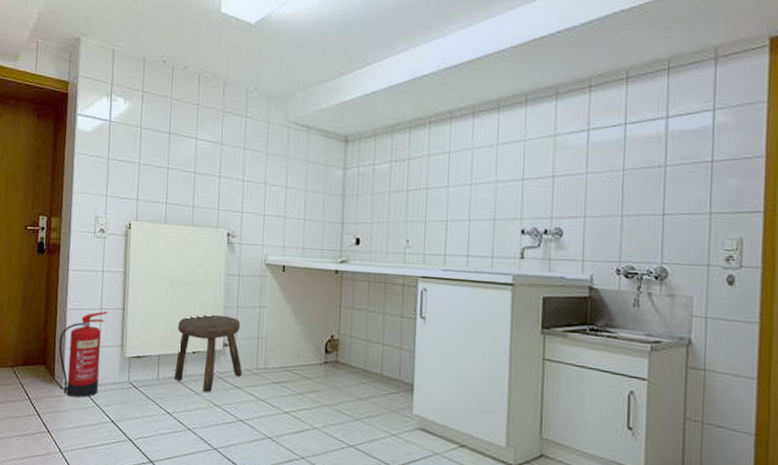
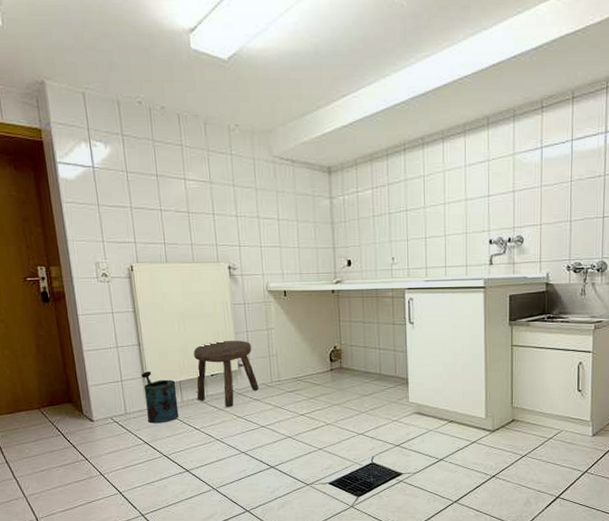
fire extinguisher: present [58,311,108,398] -> none [80,348,128,427]
watering can: none [119,339,155,402] -> present [141,371,179,424]

